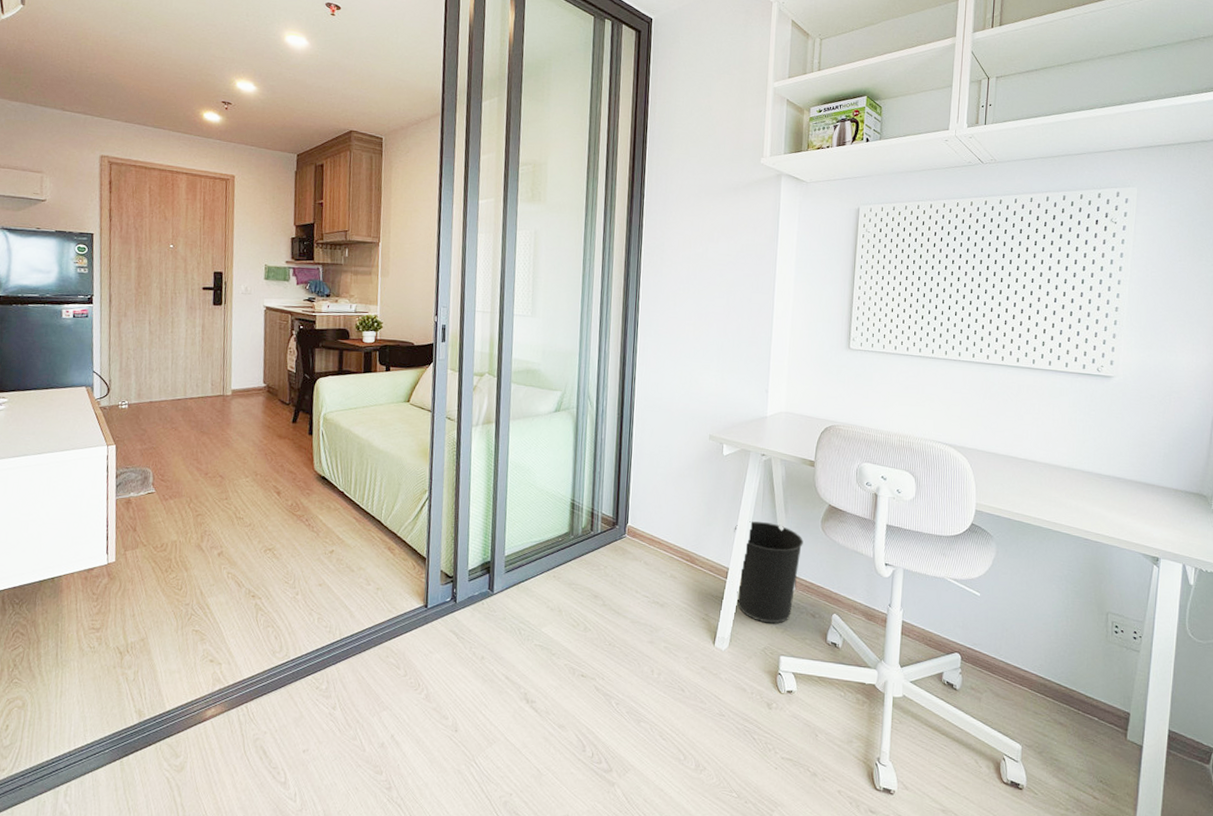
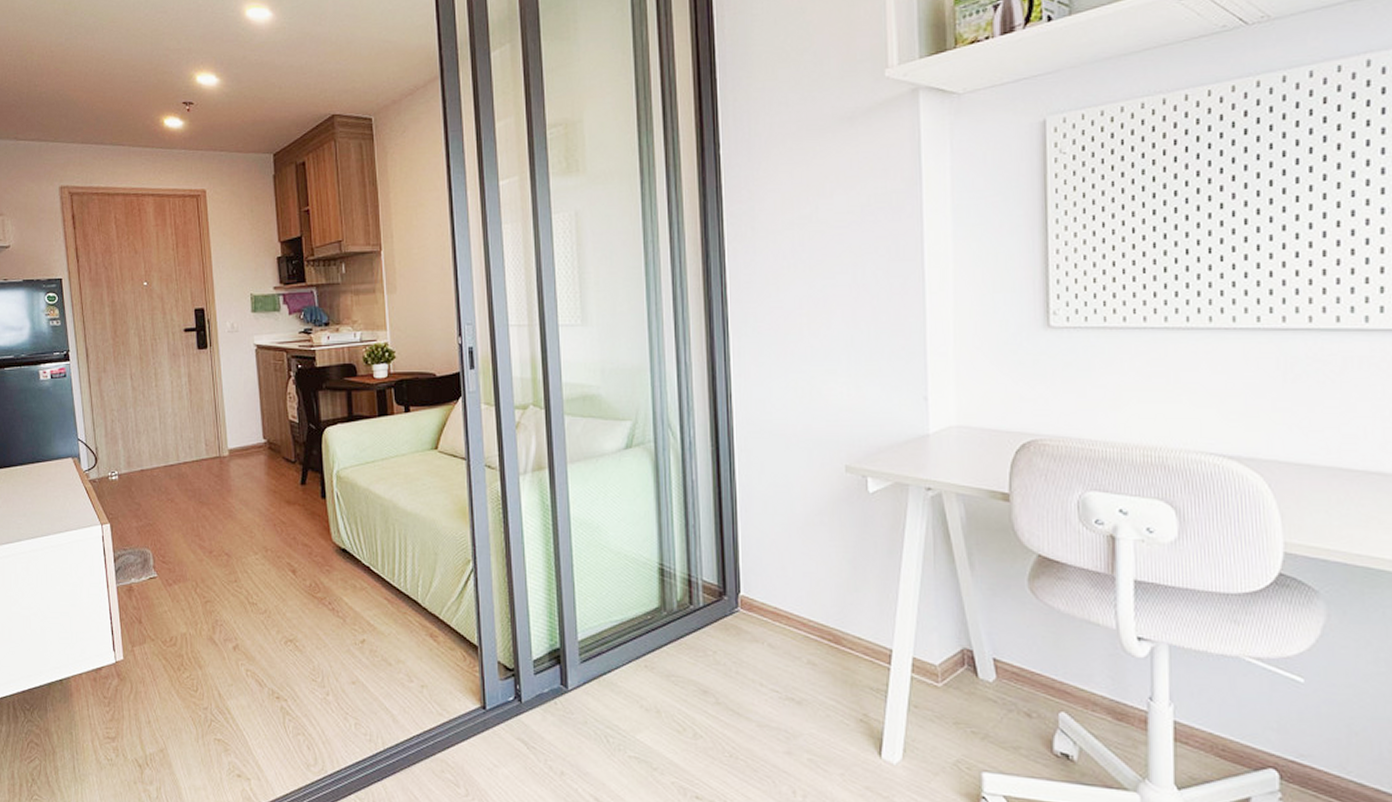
wastebasket: present [734,521,803,624] -> none [894,583,1003,727]

